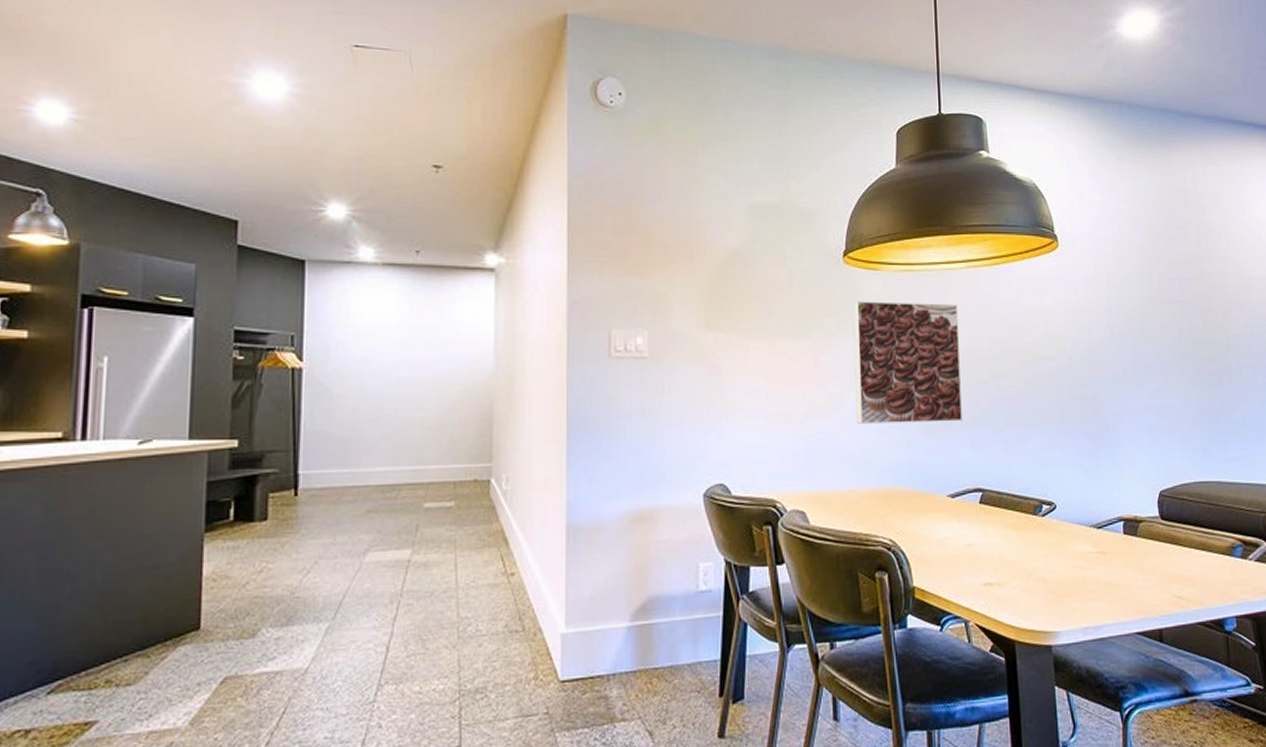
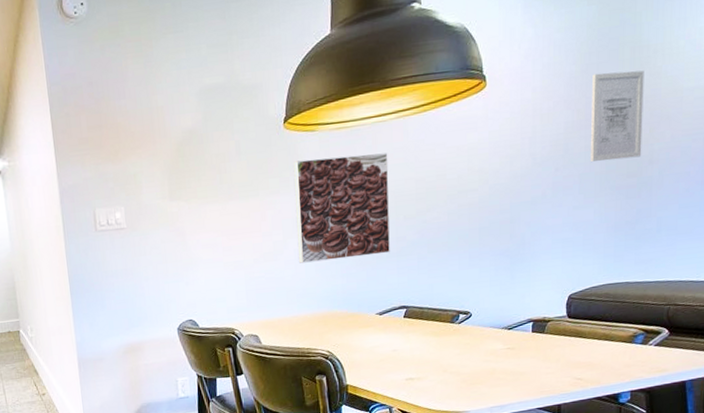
wall art: none [1162,249,1218,342] -> present [590,70,644,162]

